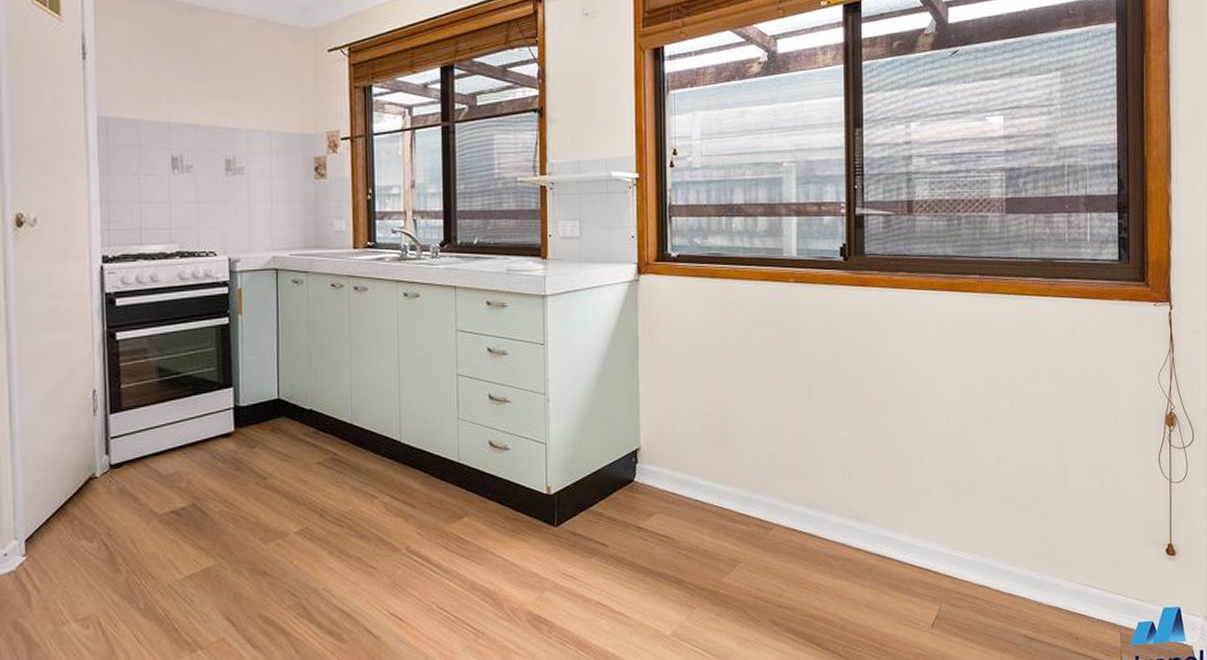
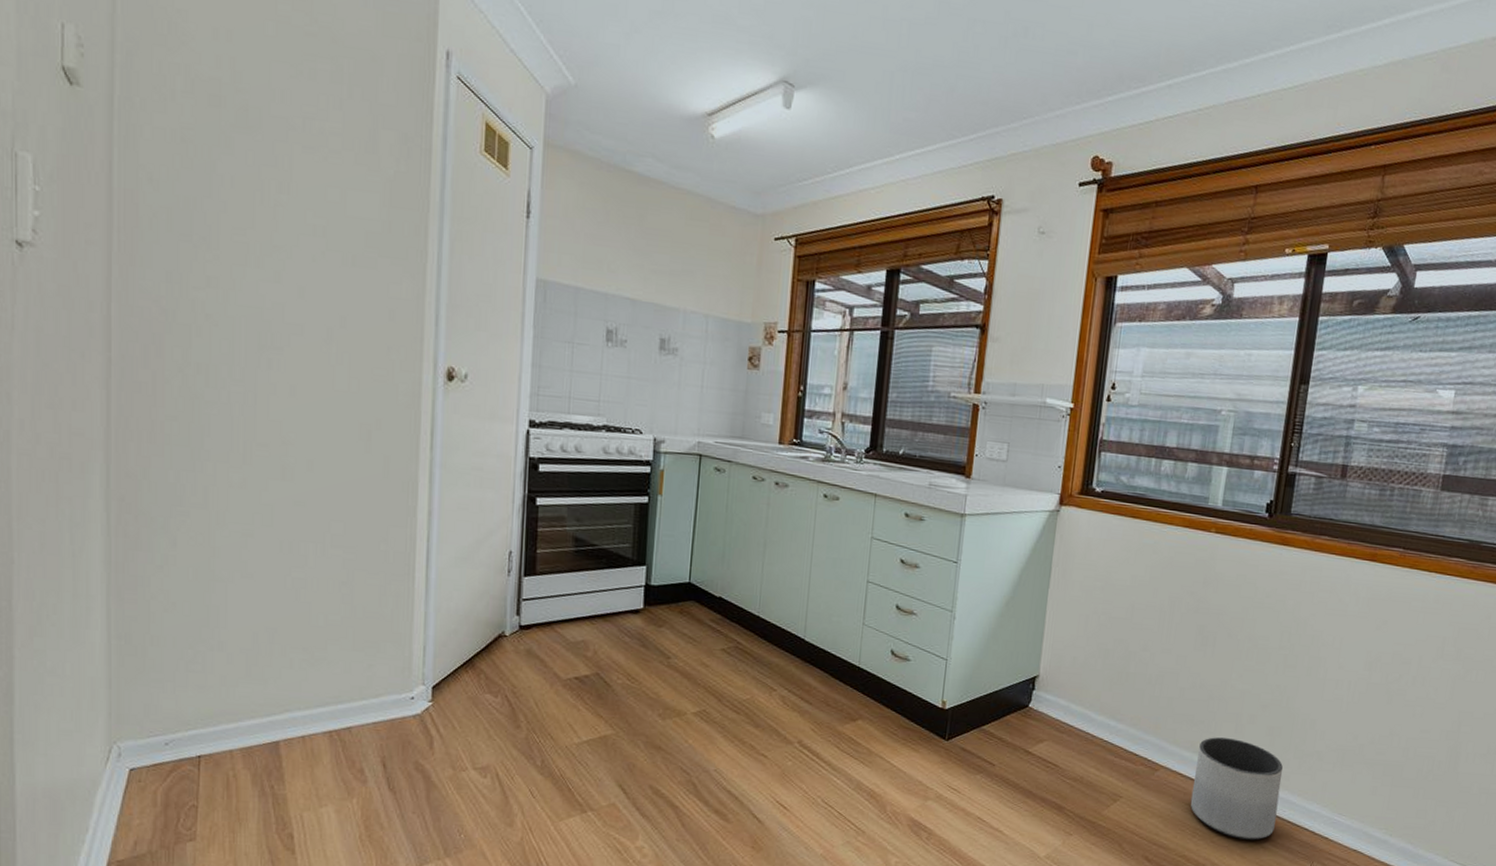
planter: none [809,487,897,590] -> present [1190,737,1283,840]

